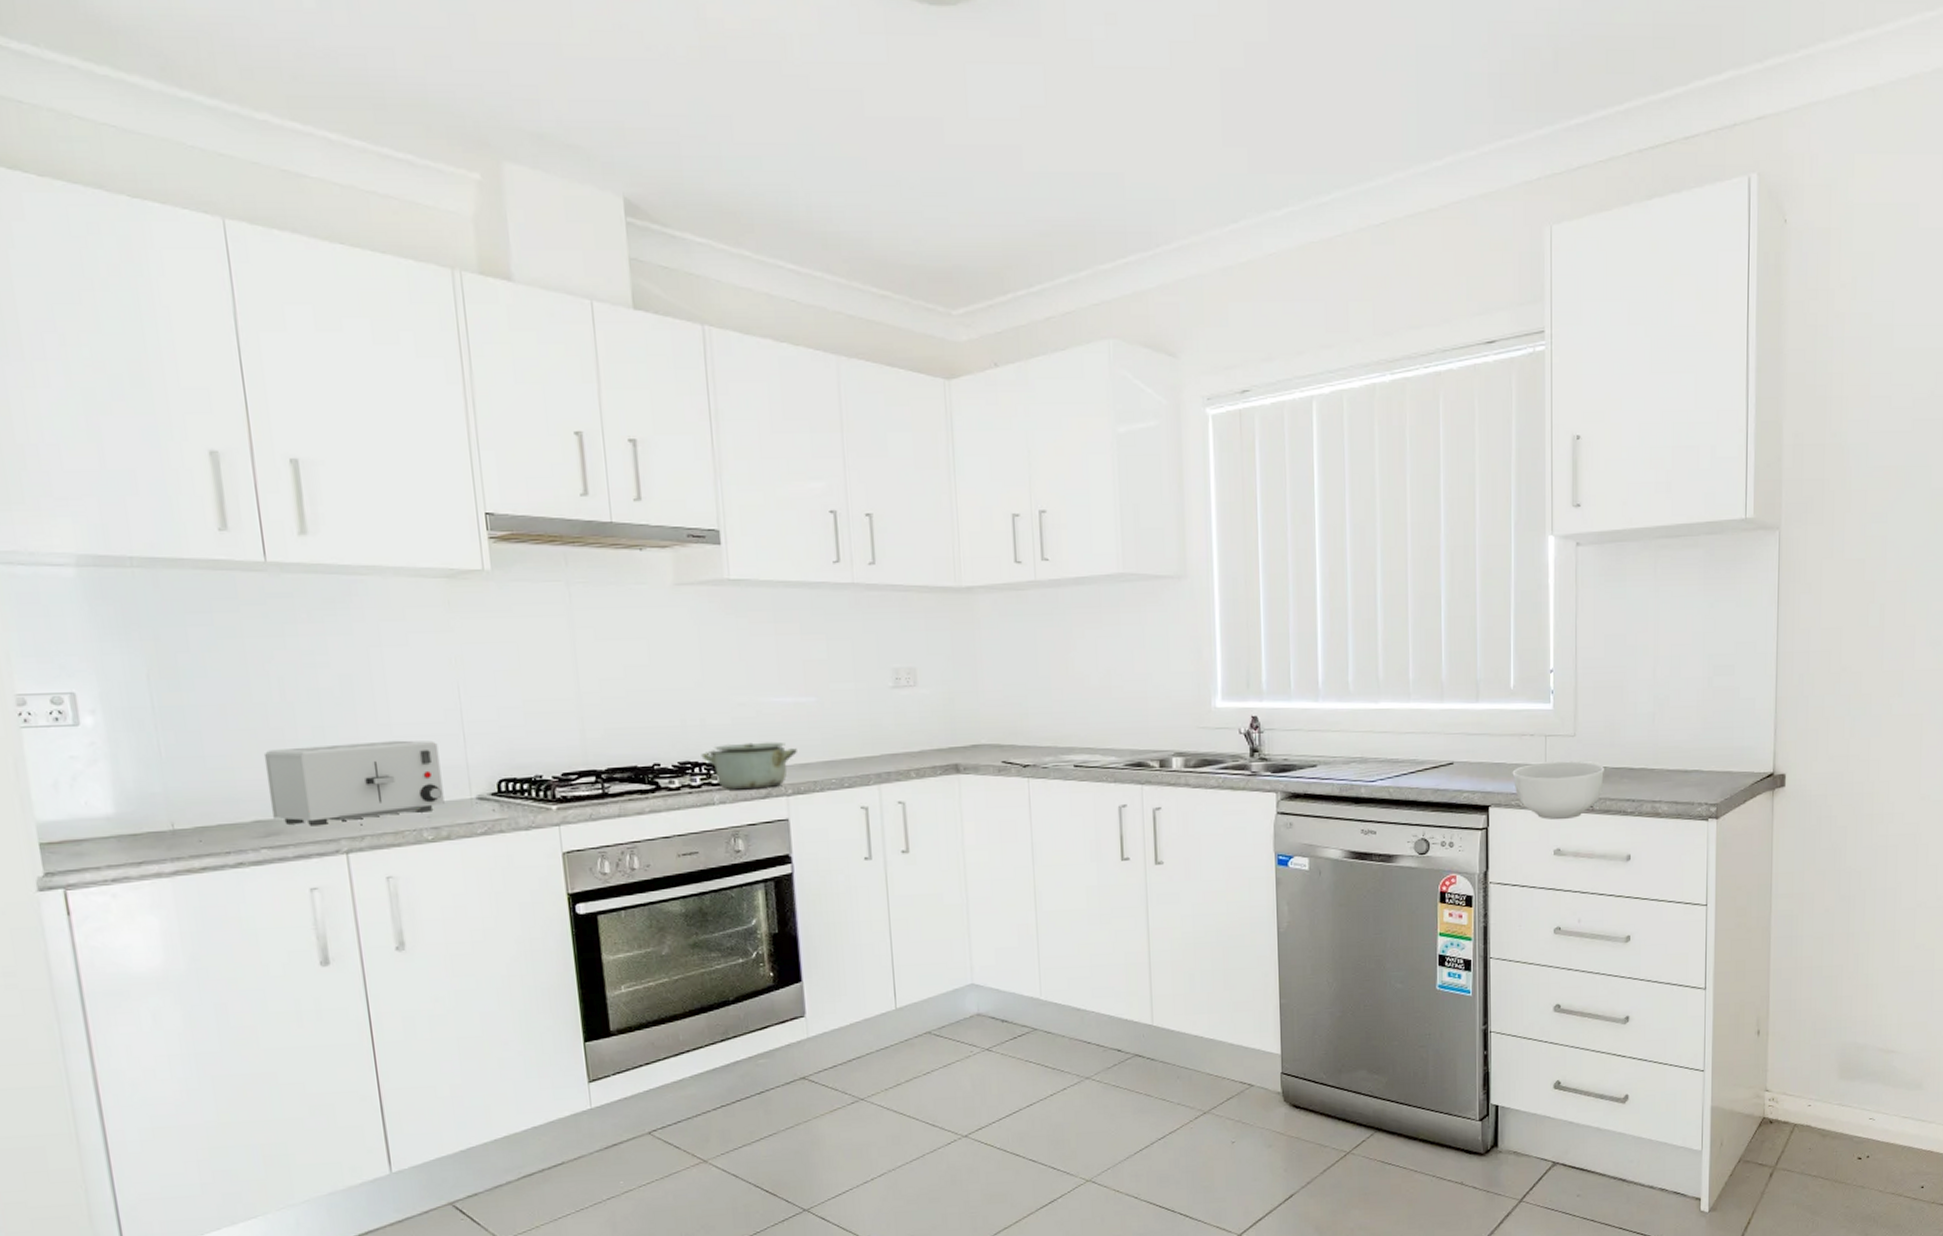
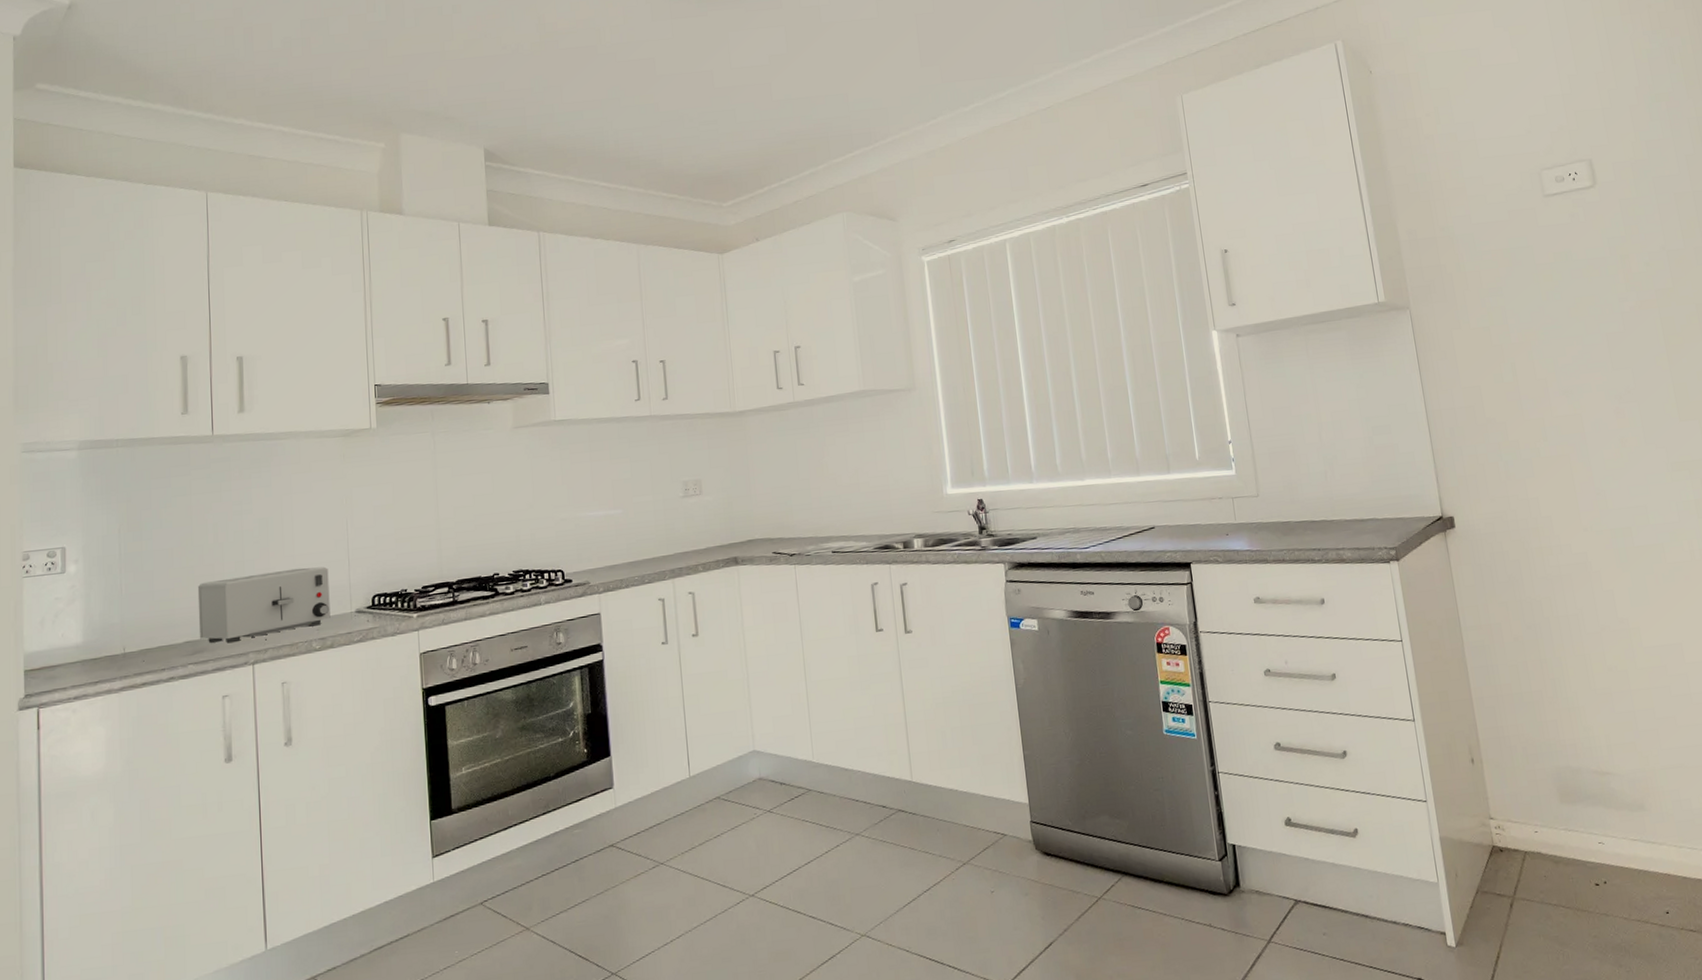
cooking pot: present [701,741,797,790] -> none [531,548,607,591]
bowl: present [1512,761,1605,820] -> none [1207,518,1290,572]

